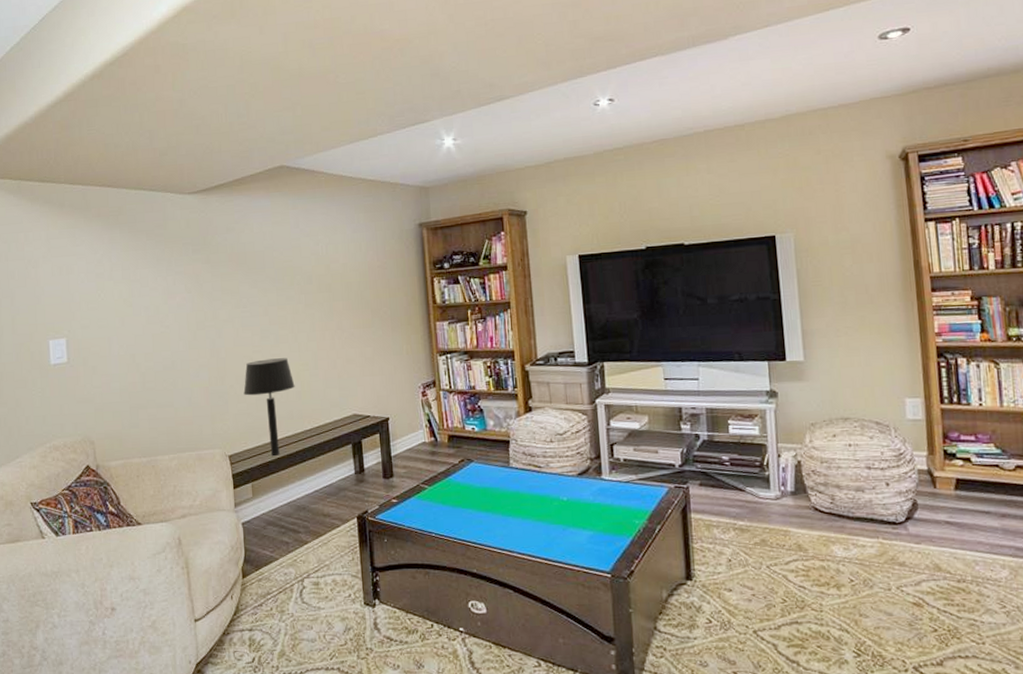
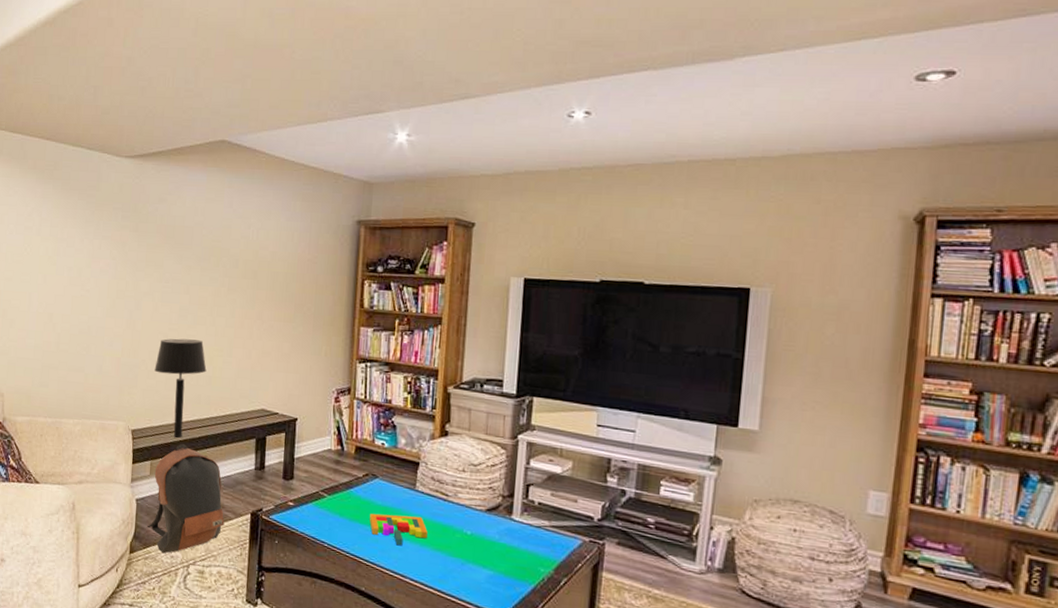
backpack: none [257,461,333,572] -> present [147,444,225,554]
toy building blocks: none [471,491,527,523] -> present [369,513,428,546]

